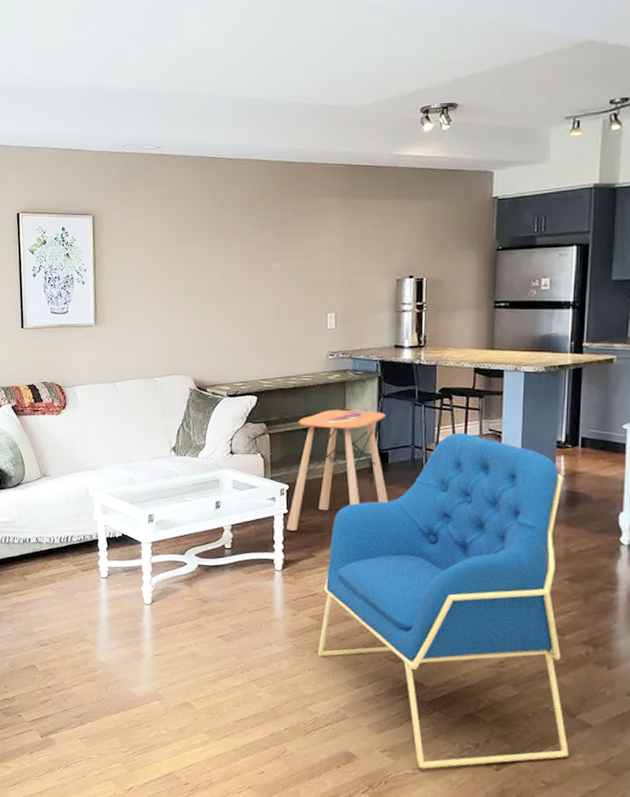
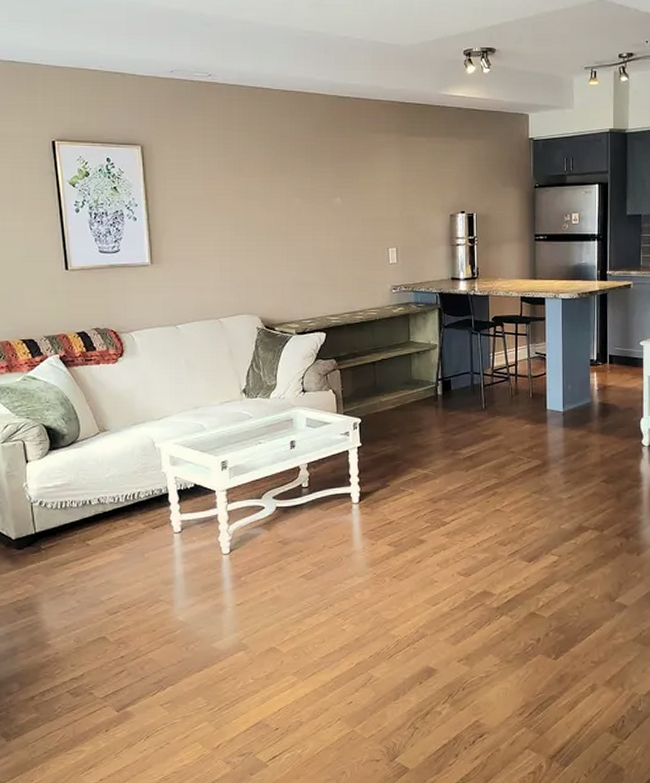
side table: present [287,410,388,532] -> none [361,342,453,464]
armchair: present [318,432,569,769] -> none [397,357,611,671]

